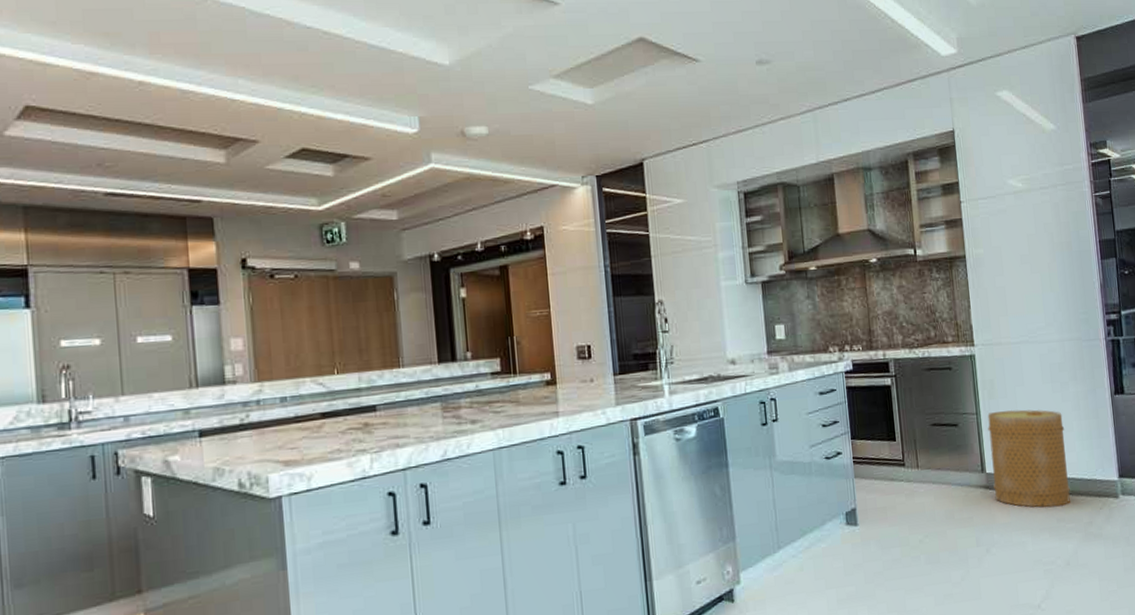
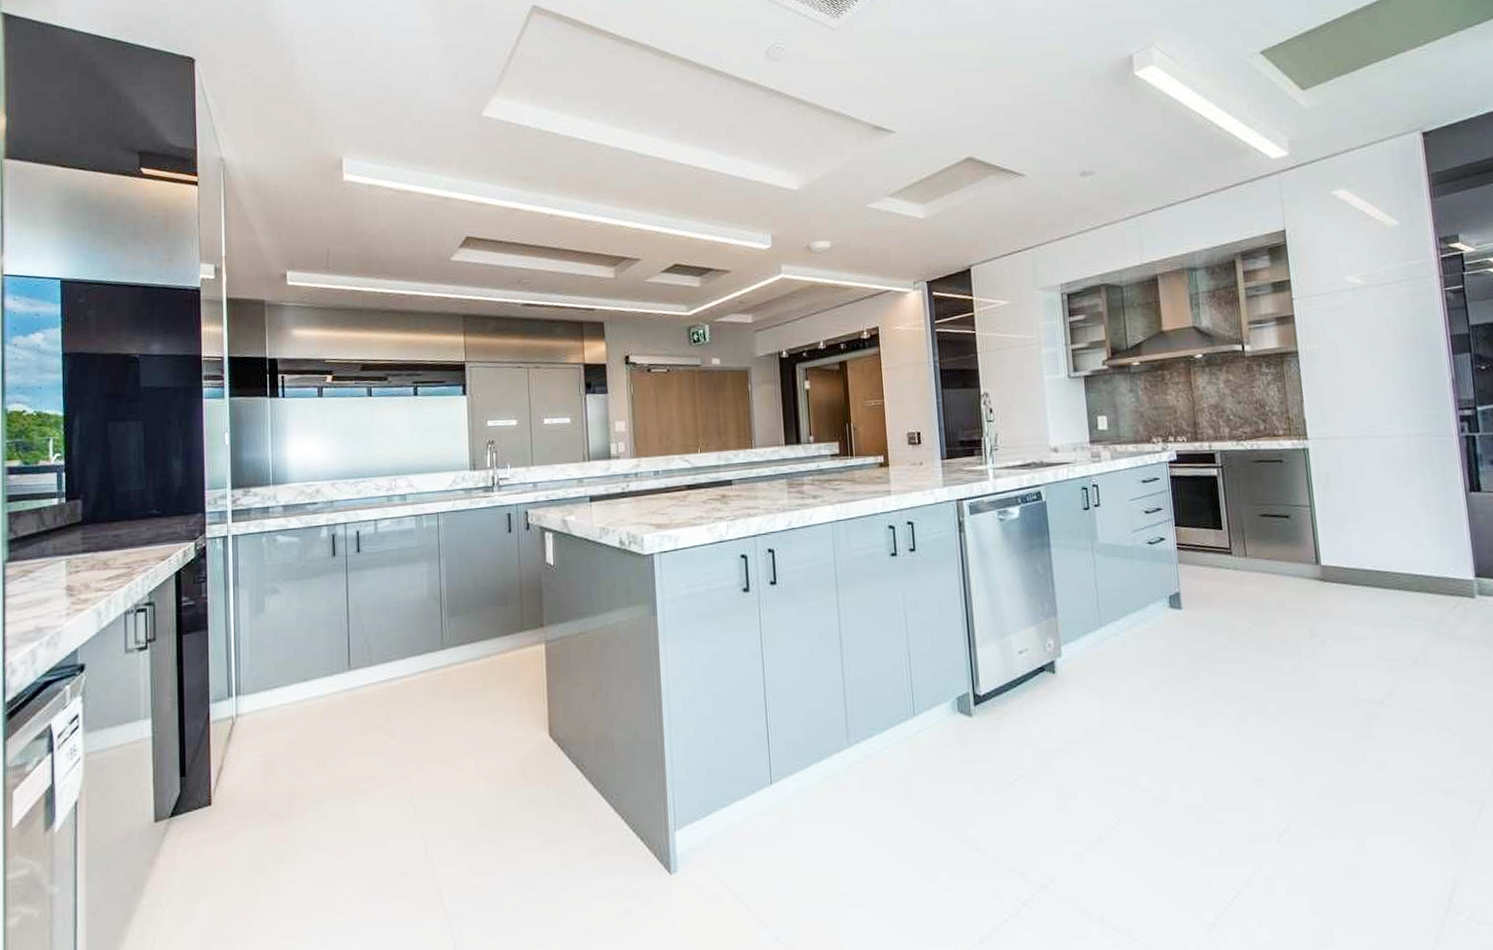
basket: present [987,409,1070,508] -> none [1322,504,1418,603]

